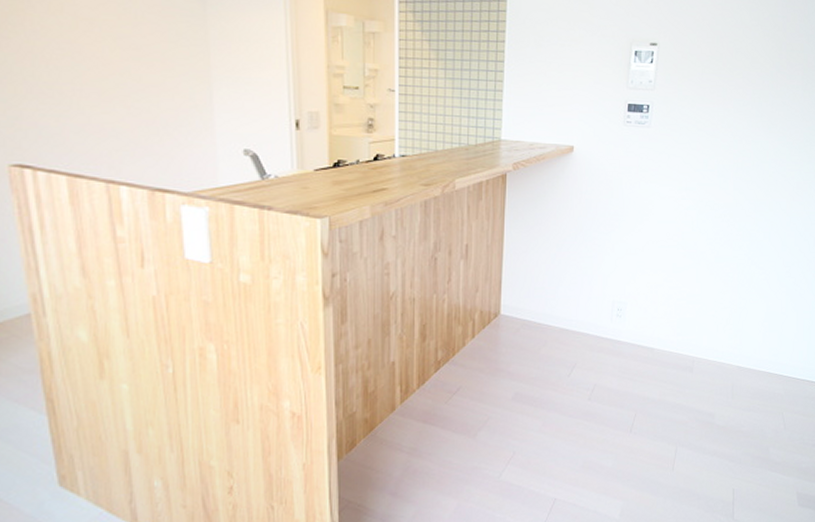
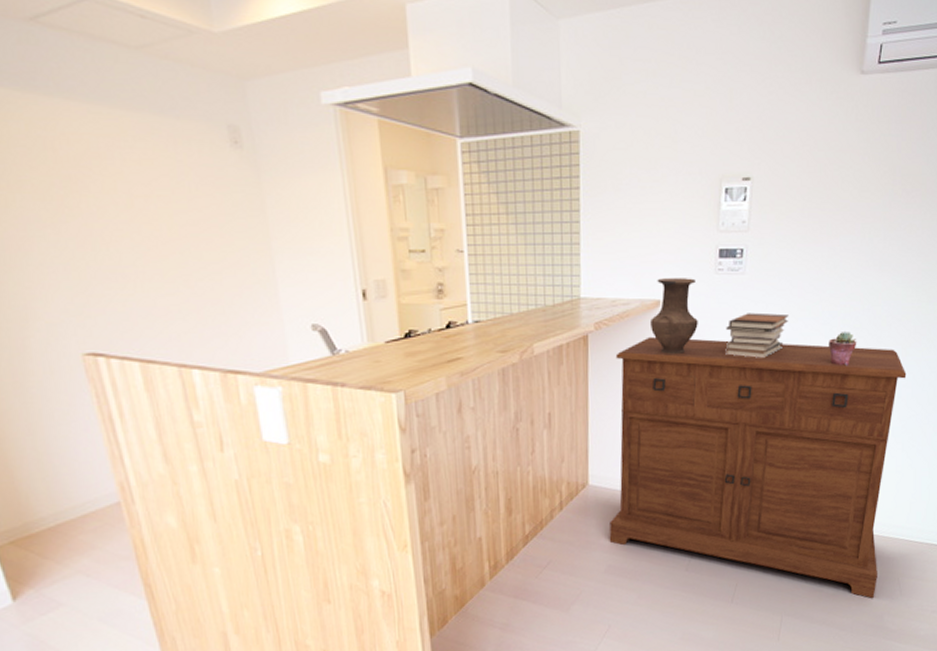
sideboard: none [517,178,790,431] -> present [609,336,907,598]
vase: none [563,127,607,197] -> present [649,278,698,355]
book stack: none [631,162,688,205] -> present [725,312,789,359]
potted succulent: none [723,183,748,215] -> present [829,330,857,366]

